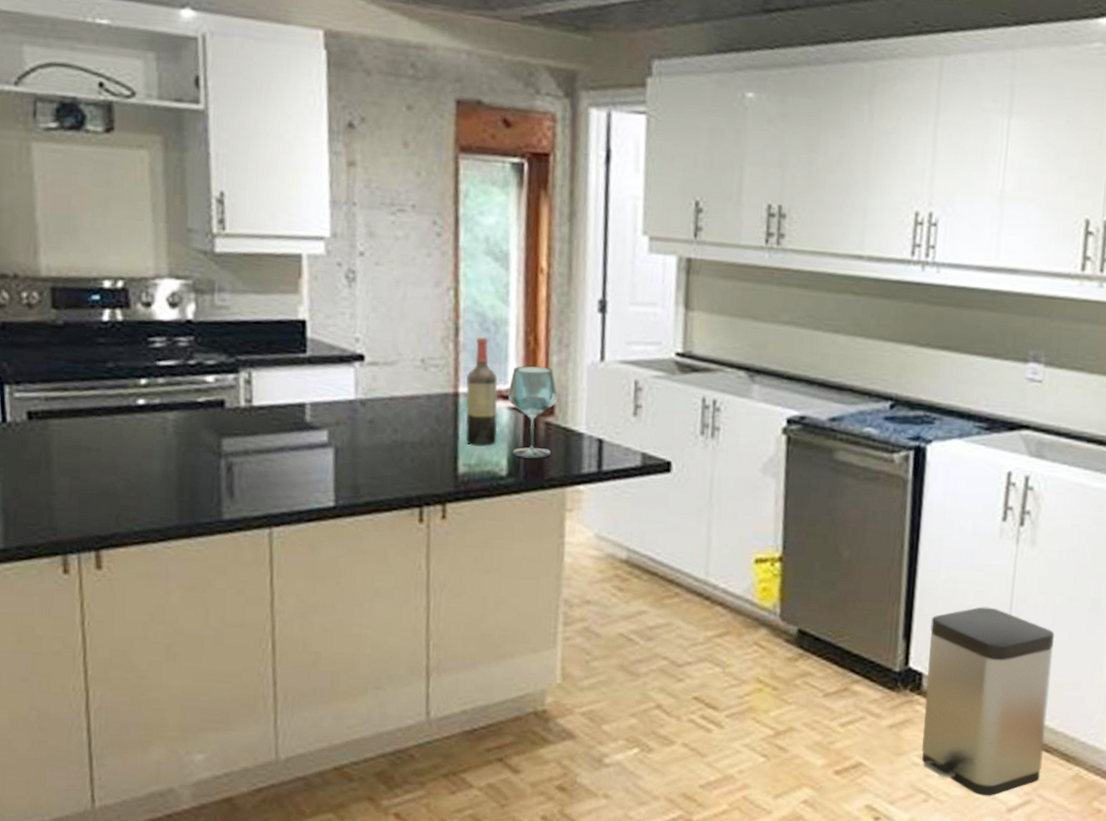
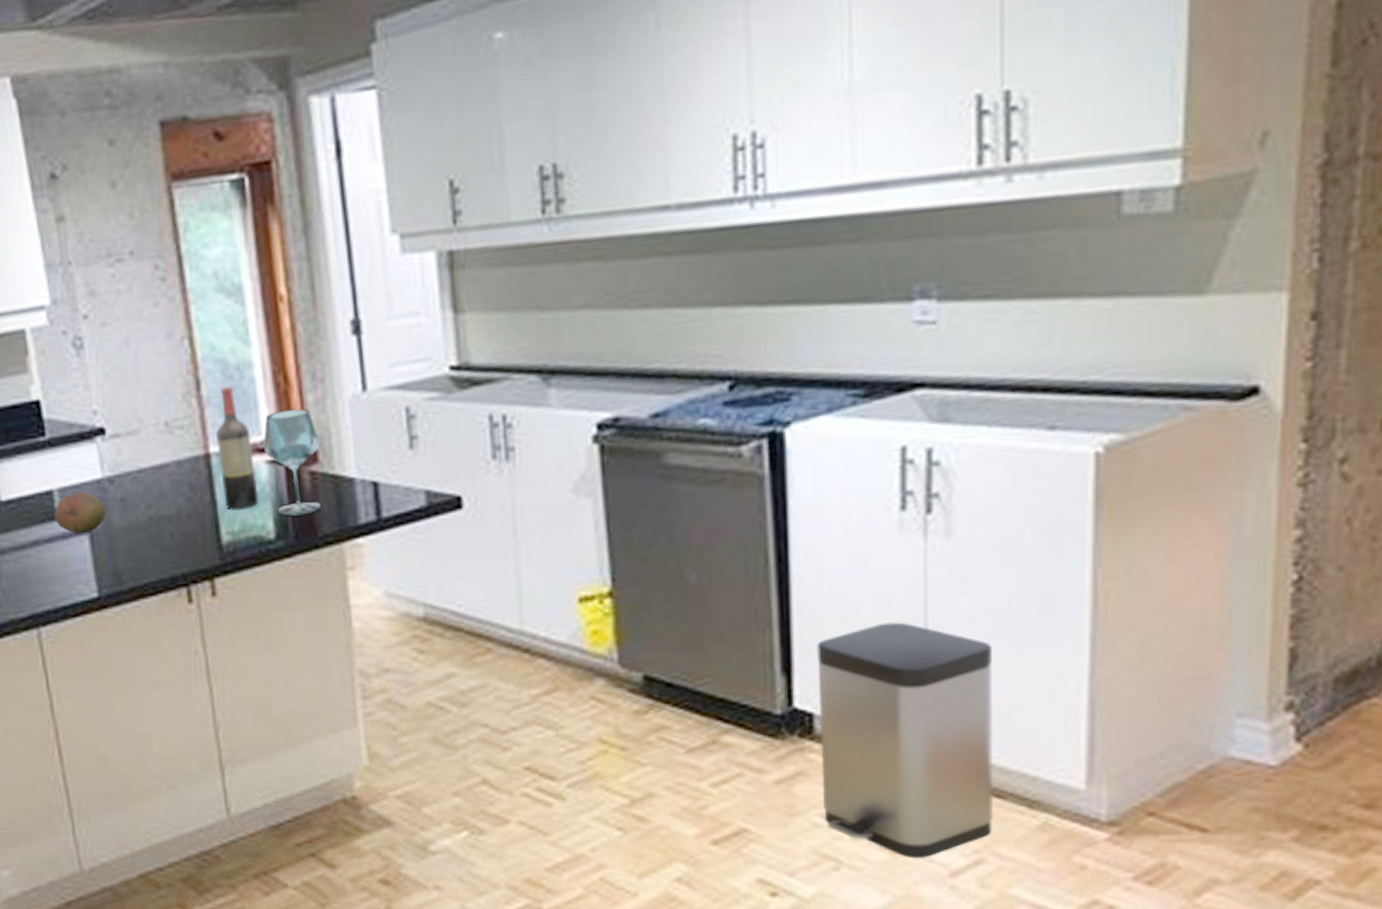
fruit: none [303,408,354,447] -> present [54,492,107,534]

